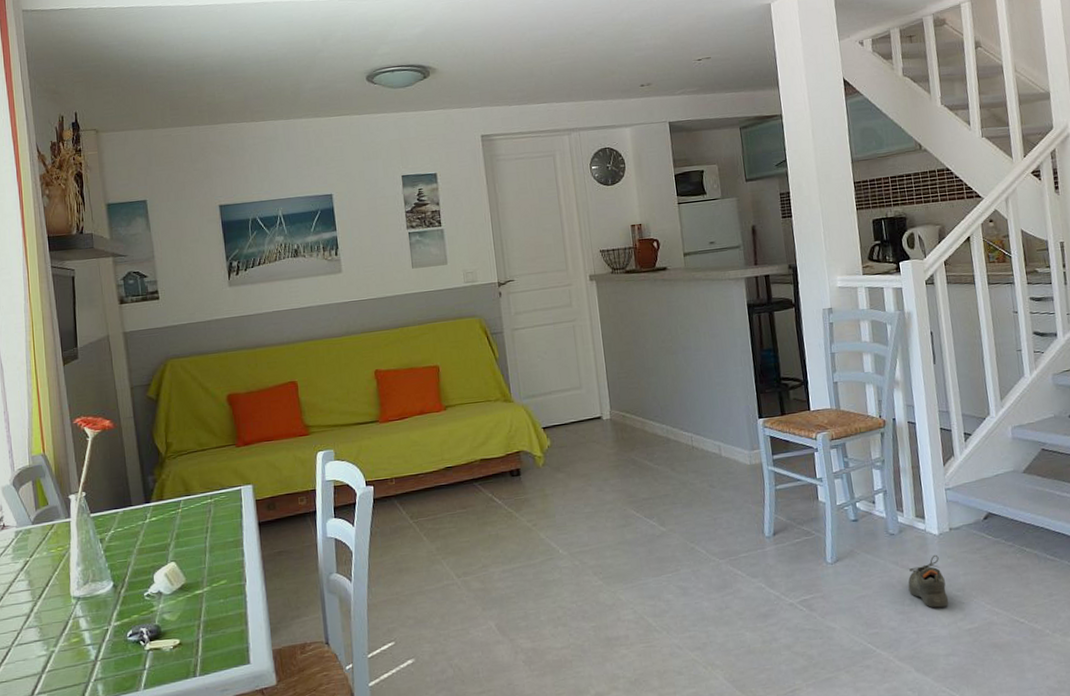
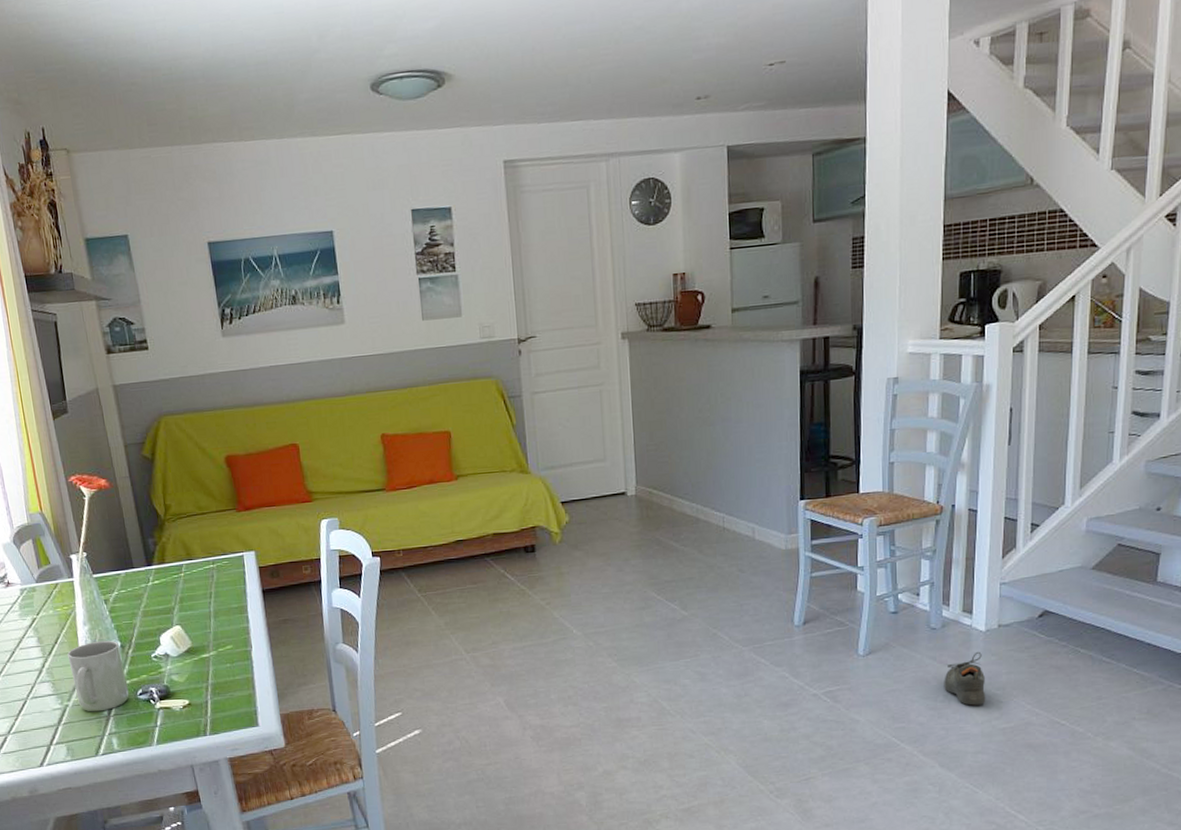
mug: none [58,580,119,658] -> present [67,640,130,712]

